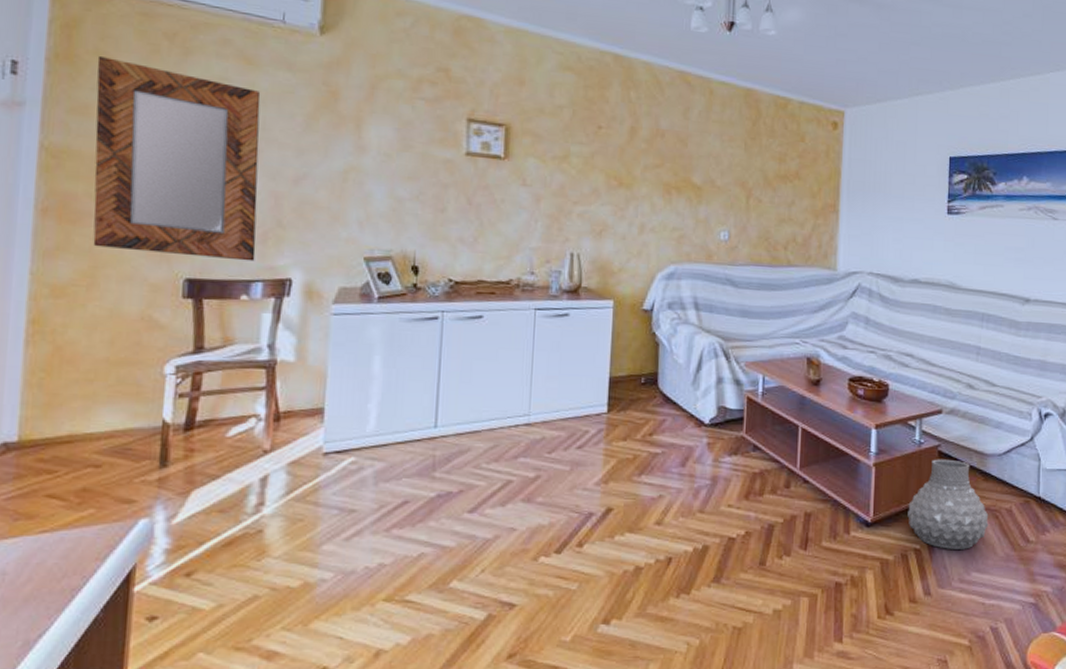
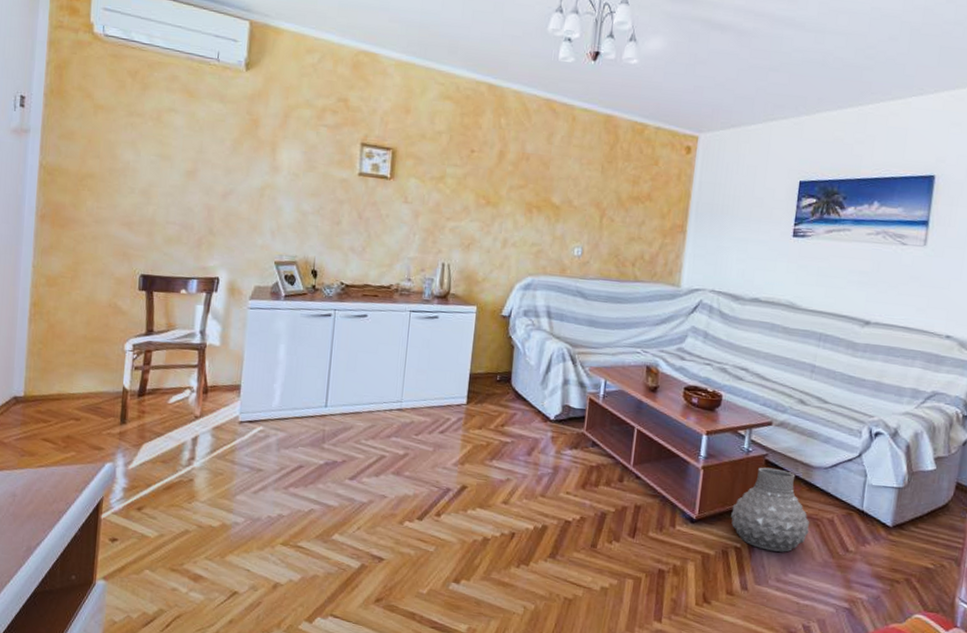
home mirror: present [93,56,261,262] -> none [76,92,199,262]

